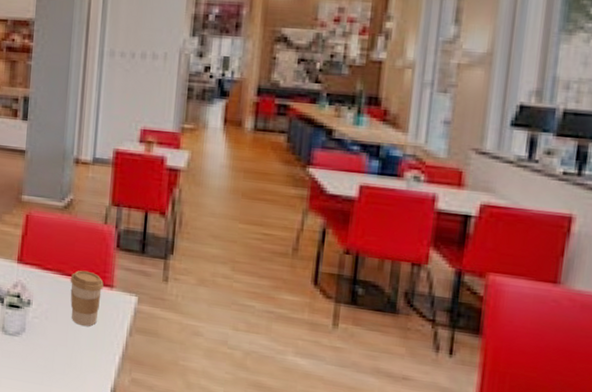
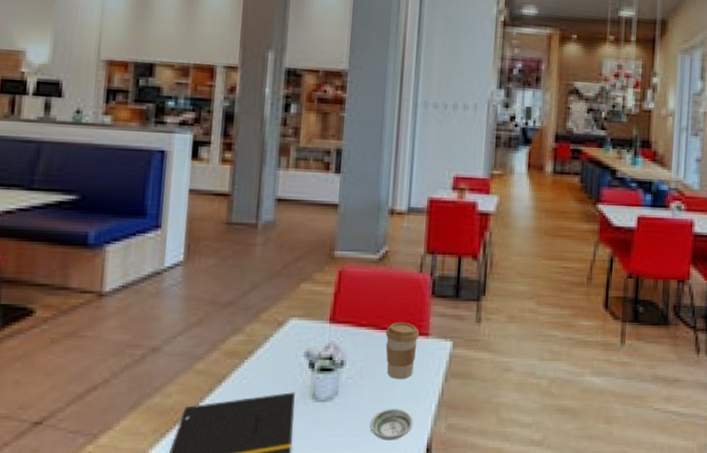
saucer: none [55,352,97,384] -> present [370,409,413,441]

